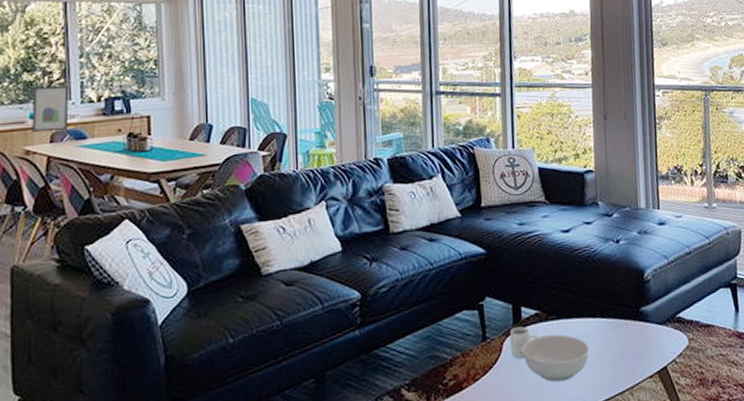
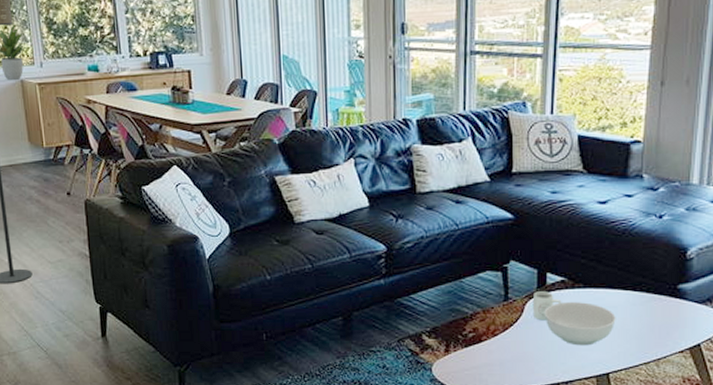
picture frame: present [32,85,69,132] -> none [88,39,120,83]

